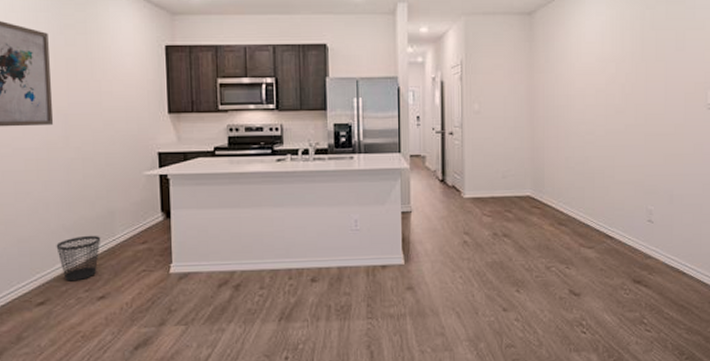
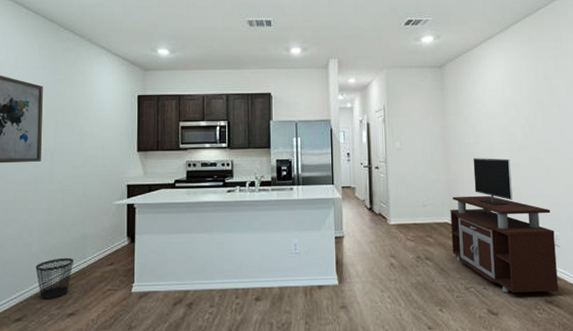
tv stand: none [533,123,649,272] -> present [450,158,559,293]

